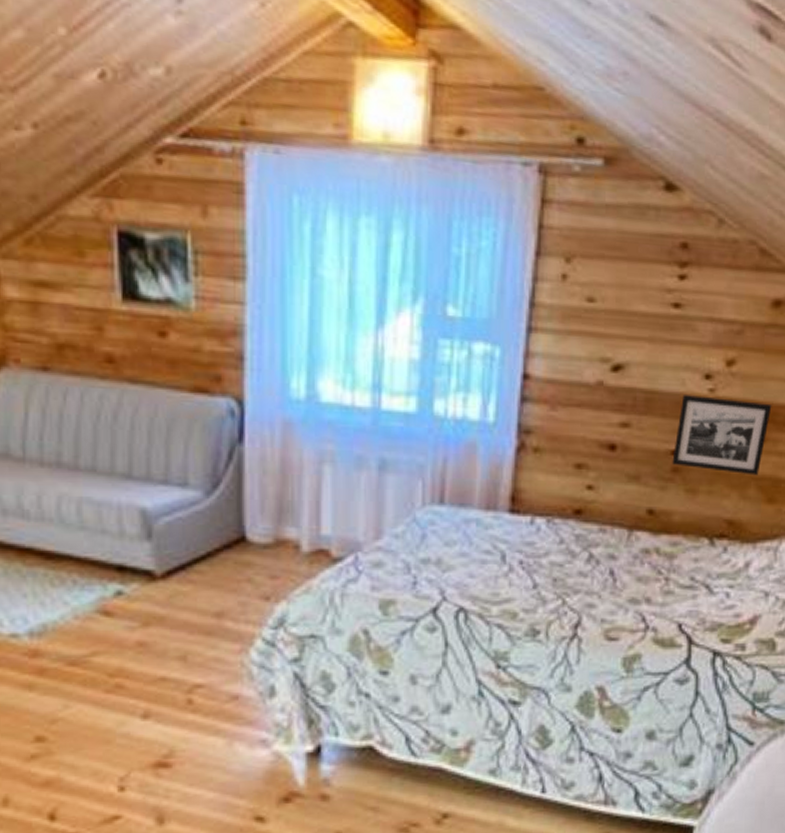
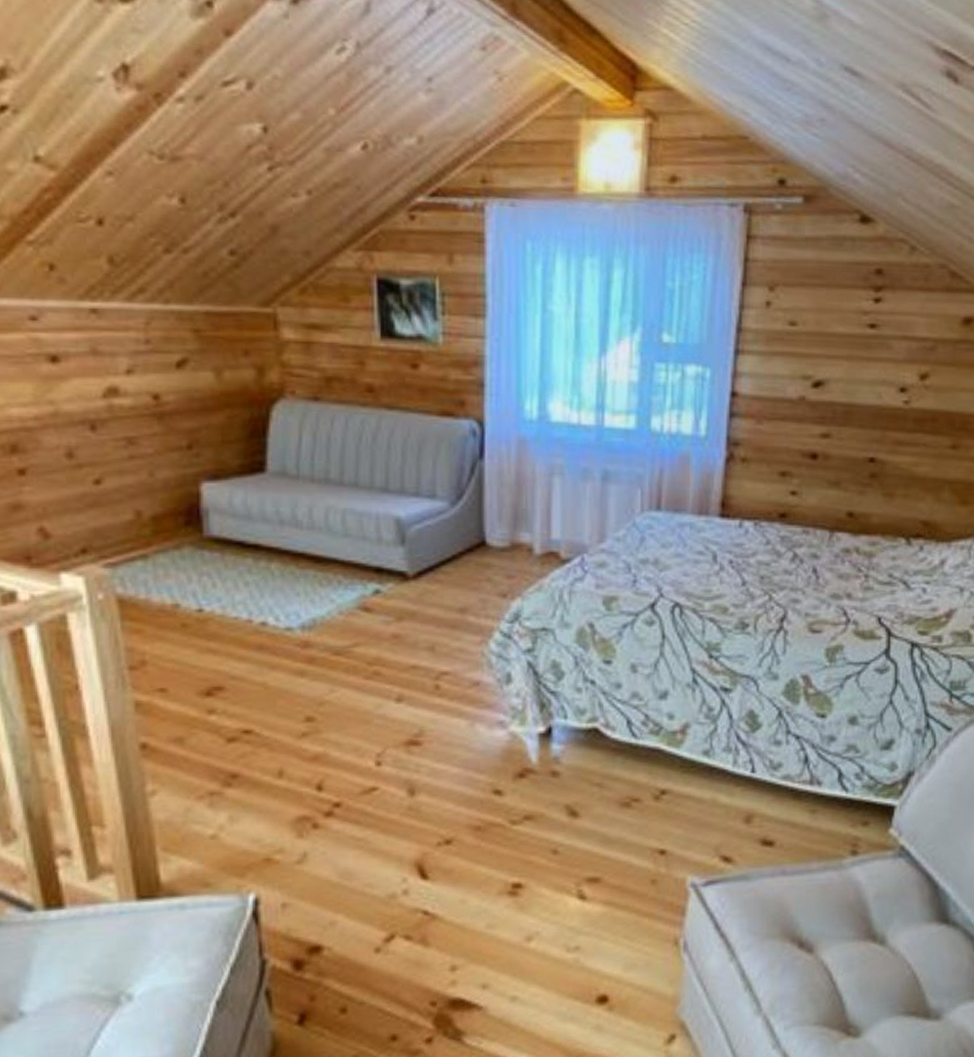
picture frame: present [672,395,772,476] -> none [870,407,964,480]

